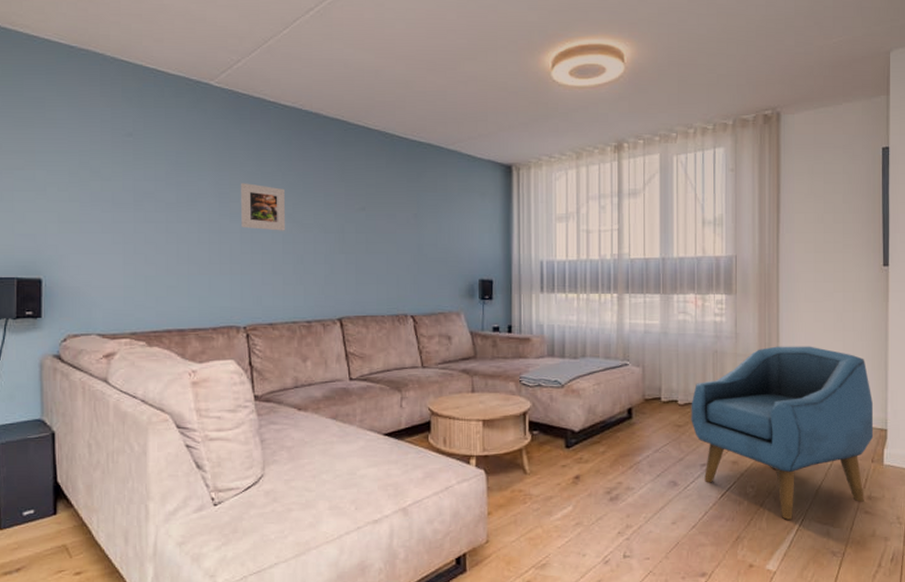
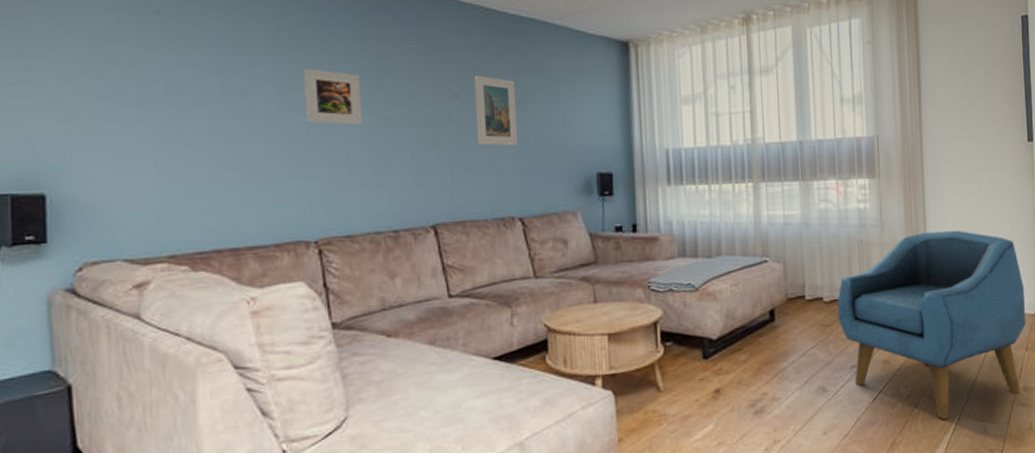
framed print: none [378,191,413,253] -> present [474,75,519,146]

